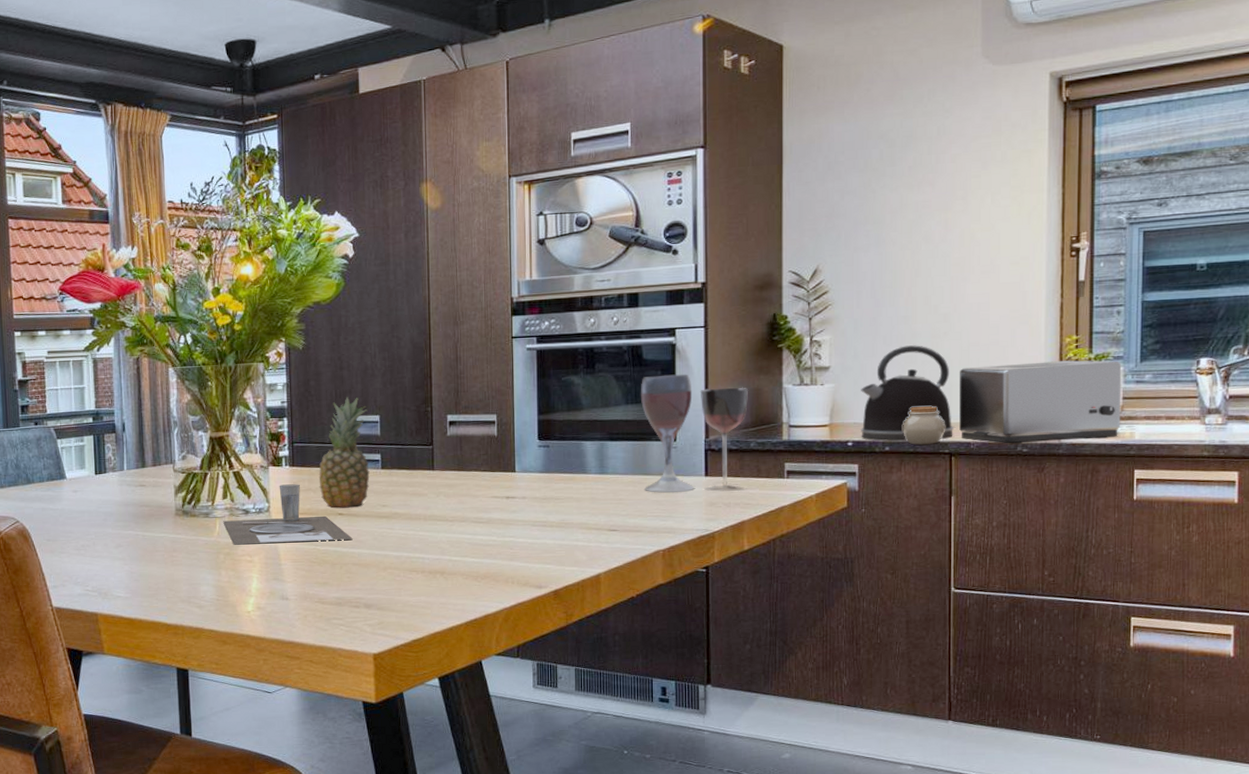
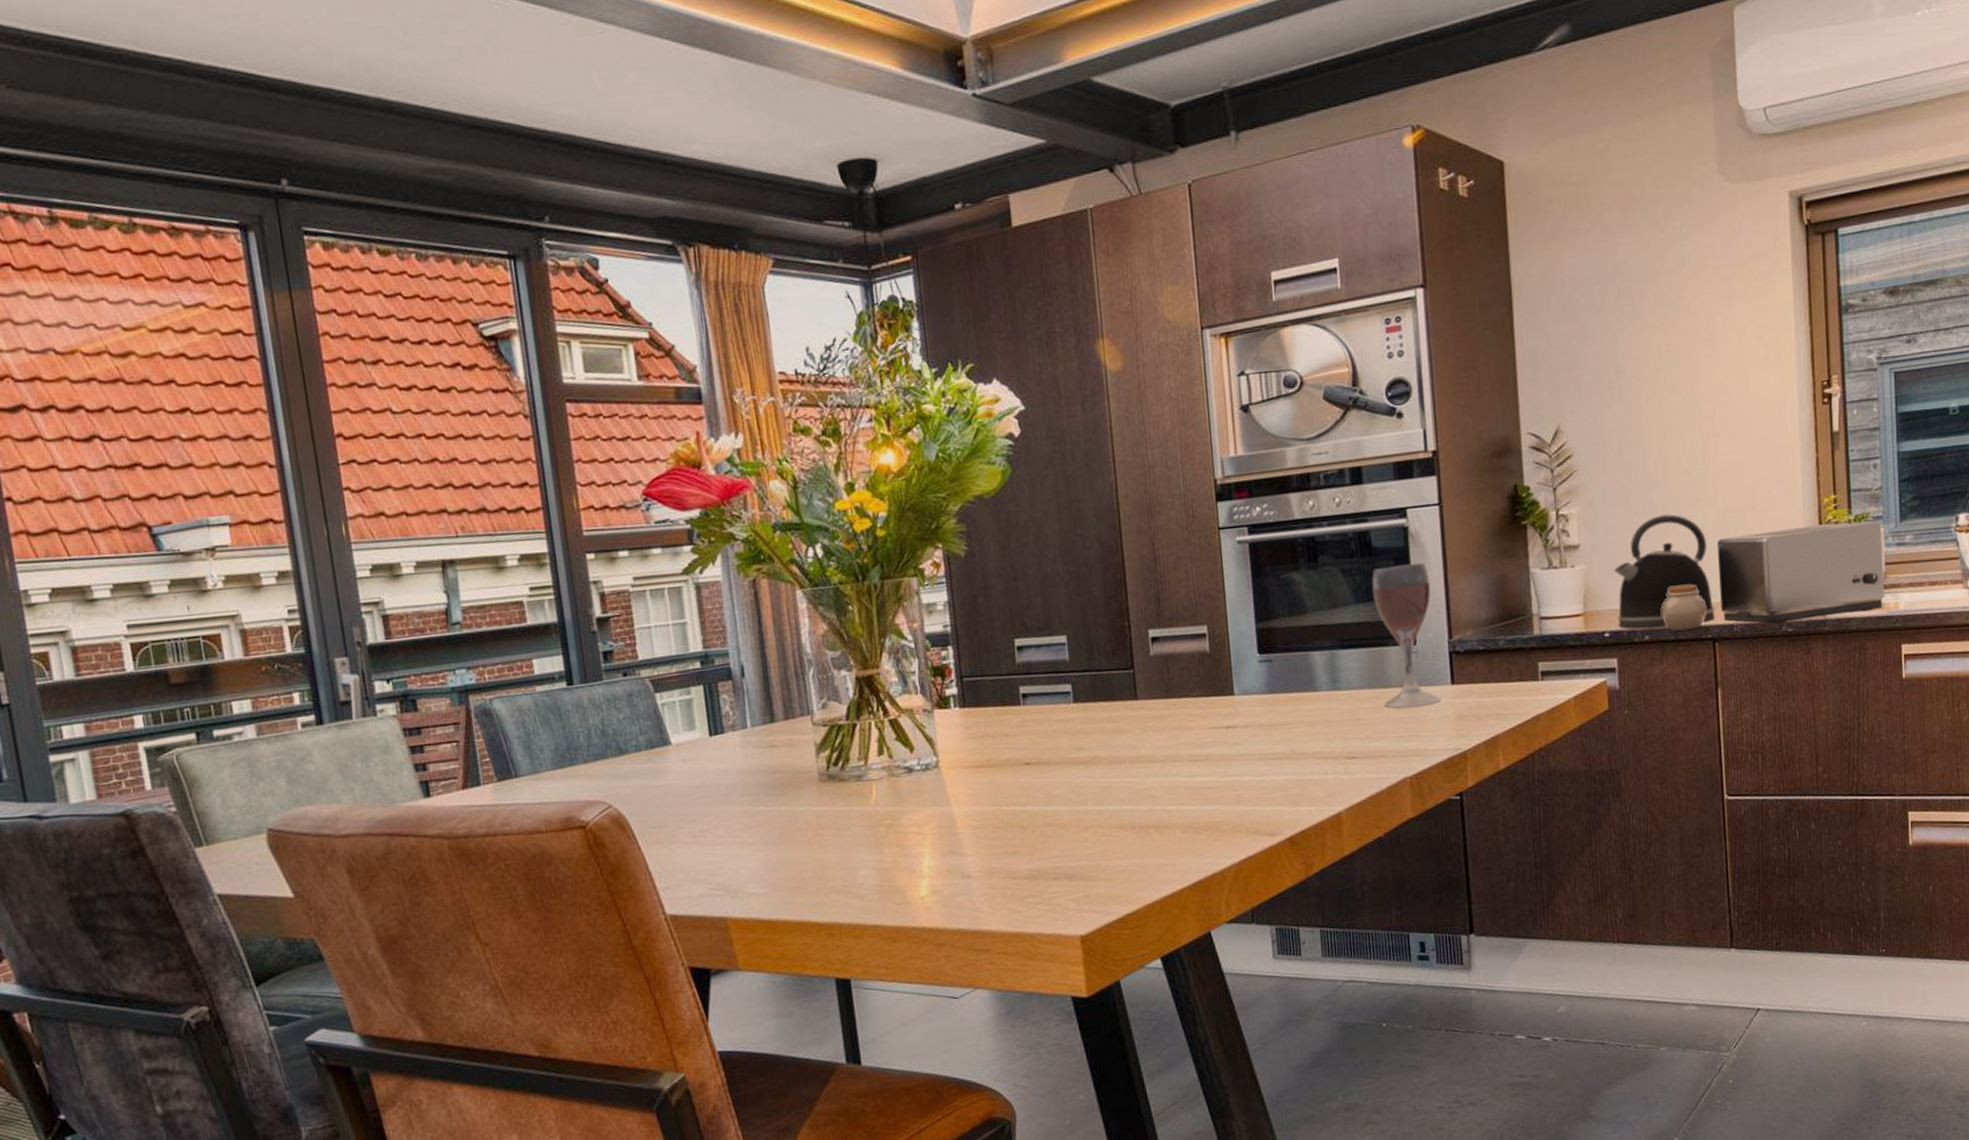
place setting: present [223,484,353,545] -> none [881,729,1045,814]
fruit: present [318,397,370,509] -> none [996,615,1060,757]
wineglass: present [701,387,748,492] -> none [1440,574,1499,702]

